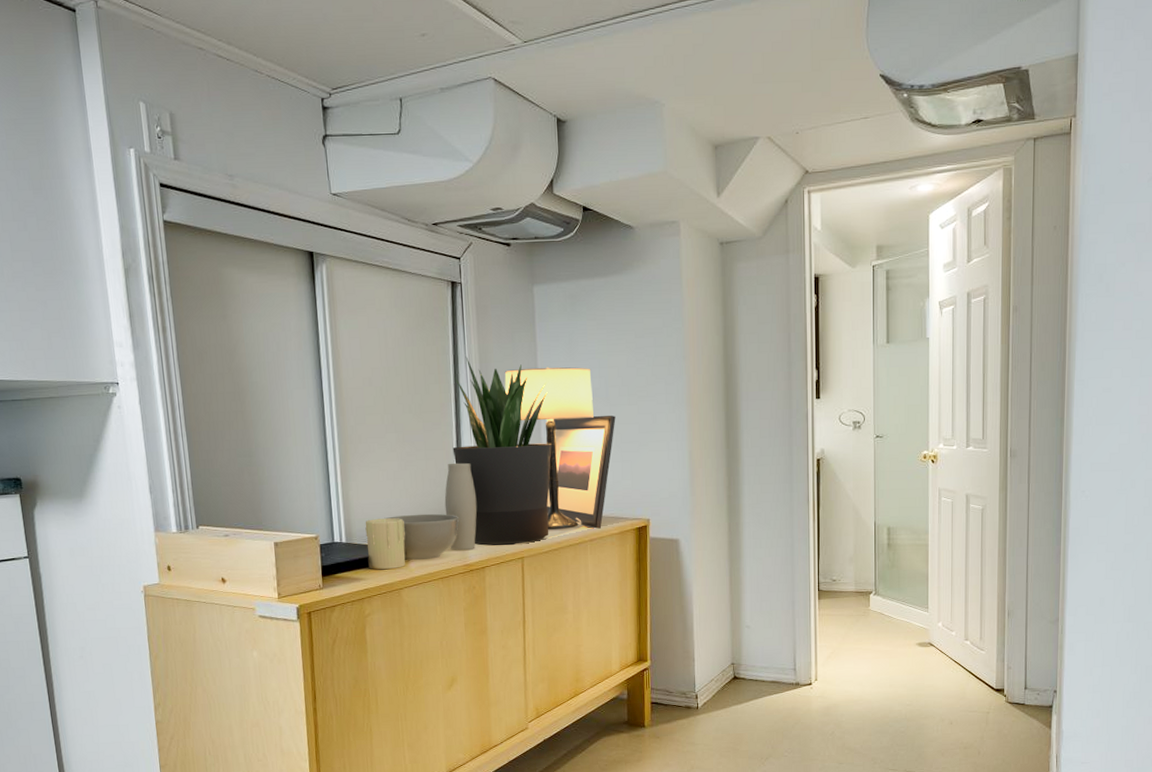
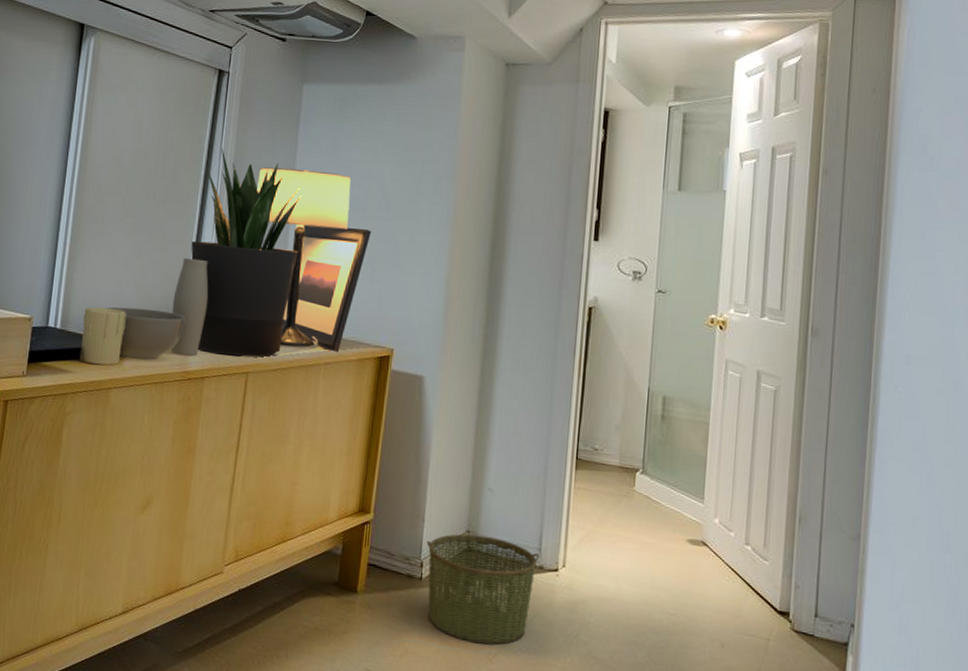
basket: none [698,665,796,752] -> present [426,534,540,645]

